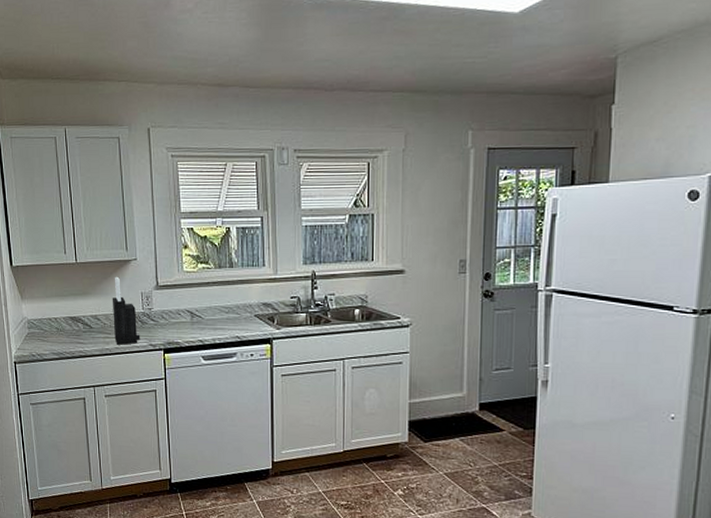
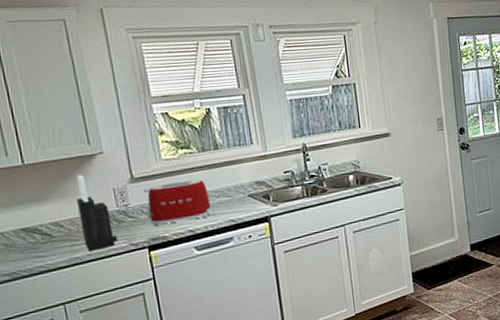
toaster: none [164,293,220,331] -> present [142,179,212,226]

